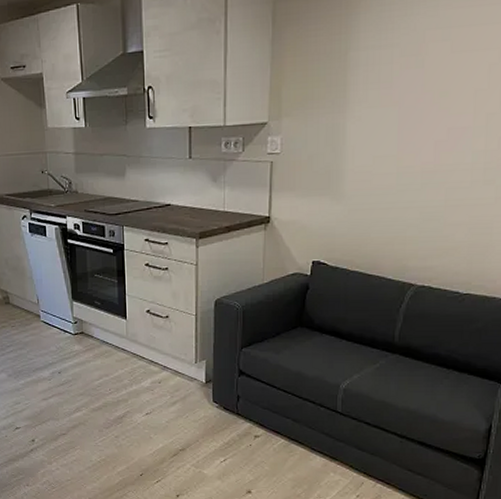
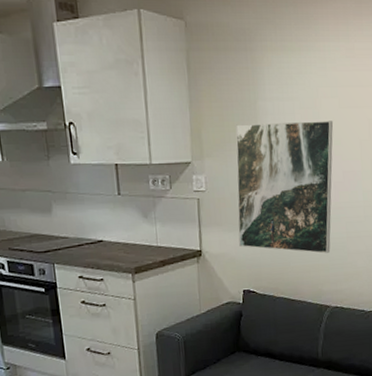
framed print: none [313,68,442,224] -> present [235,121,334,254]

